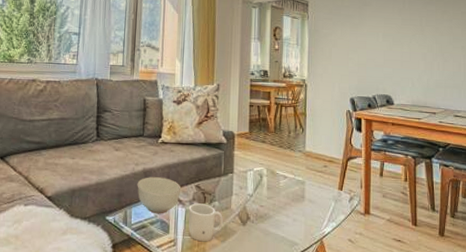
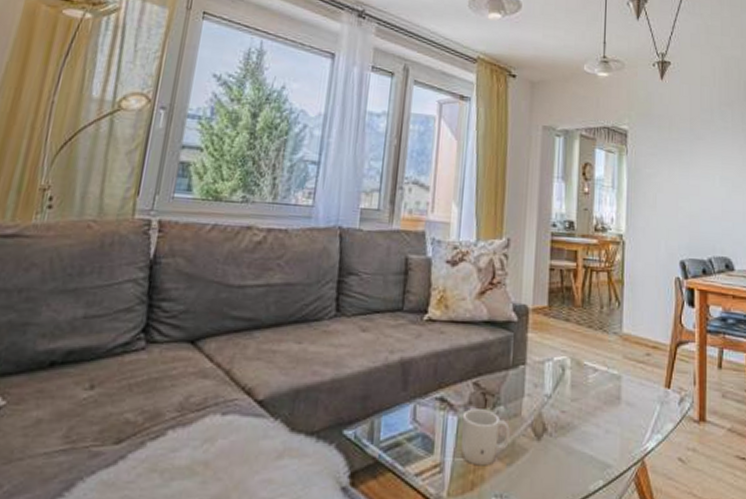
bowl: present [137,176,182,214] -> none [390,369,454,426]

